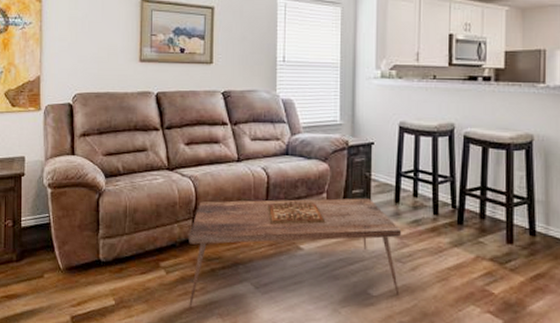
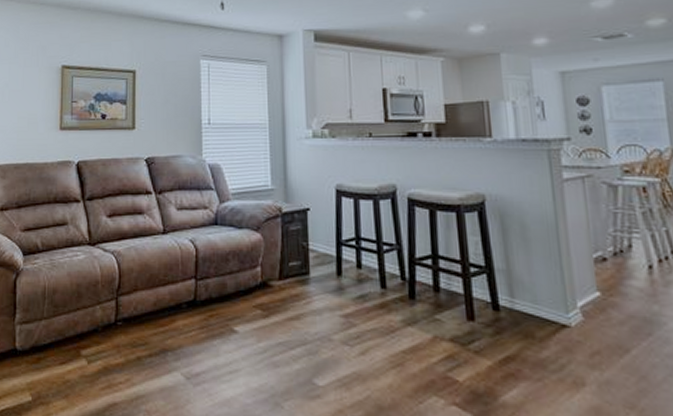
coffee table: present [189,198,402,308] -> none [112,271,349,404]

